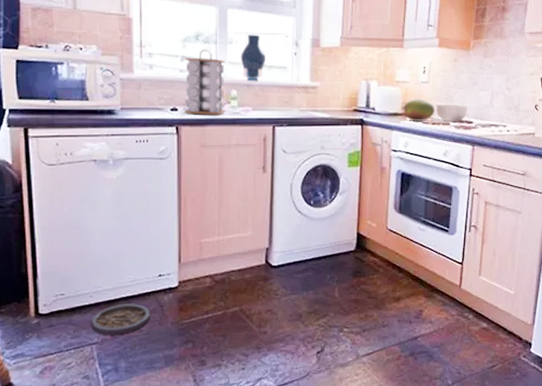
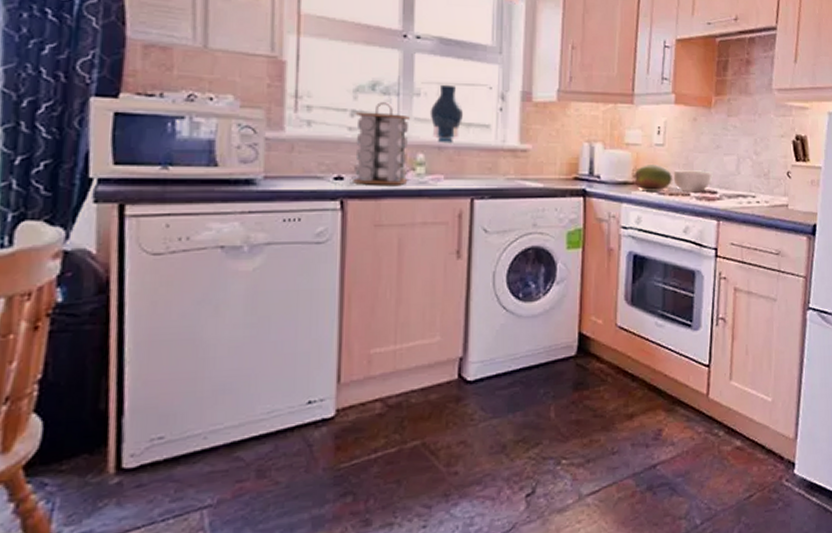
pet bowl: present [91,303,150,336] -> none [203,444,293,494]

